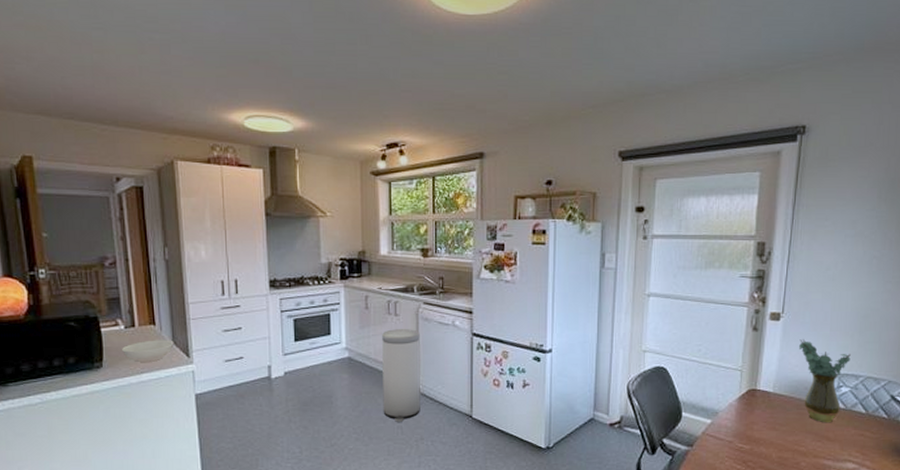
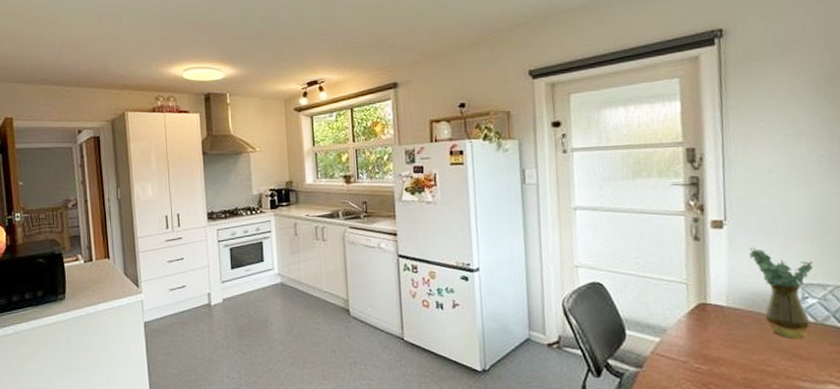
bowl: present [122,340,174,363] -> none [82,272,126,294]
pedal bin: present [382,329,420,422] -> none [311,253,352,346]

